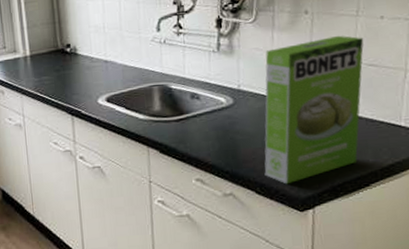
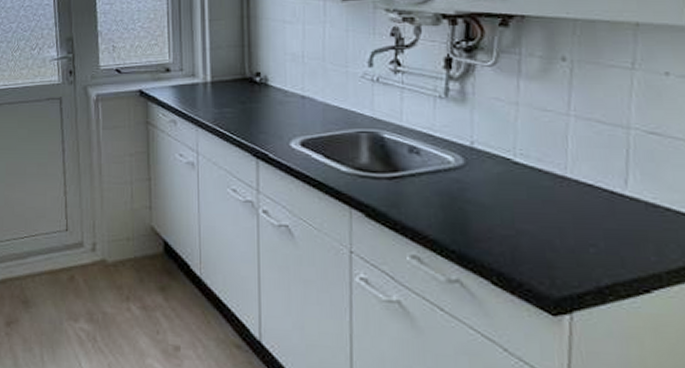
cake mix box: present [264,35,364,185] -> none [503,91,643,277]

